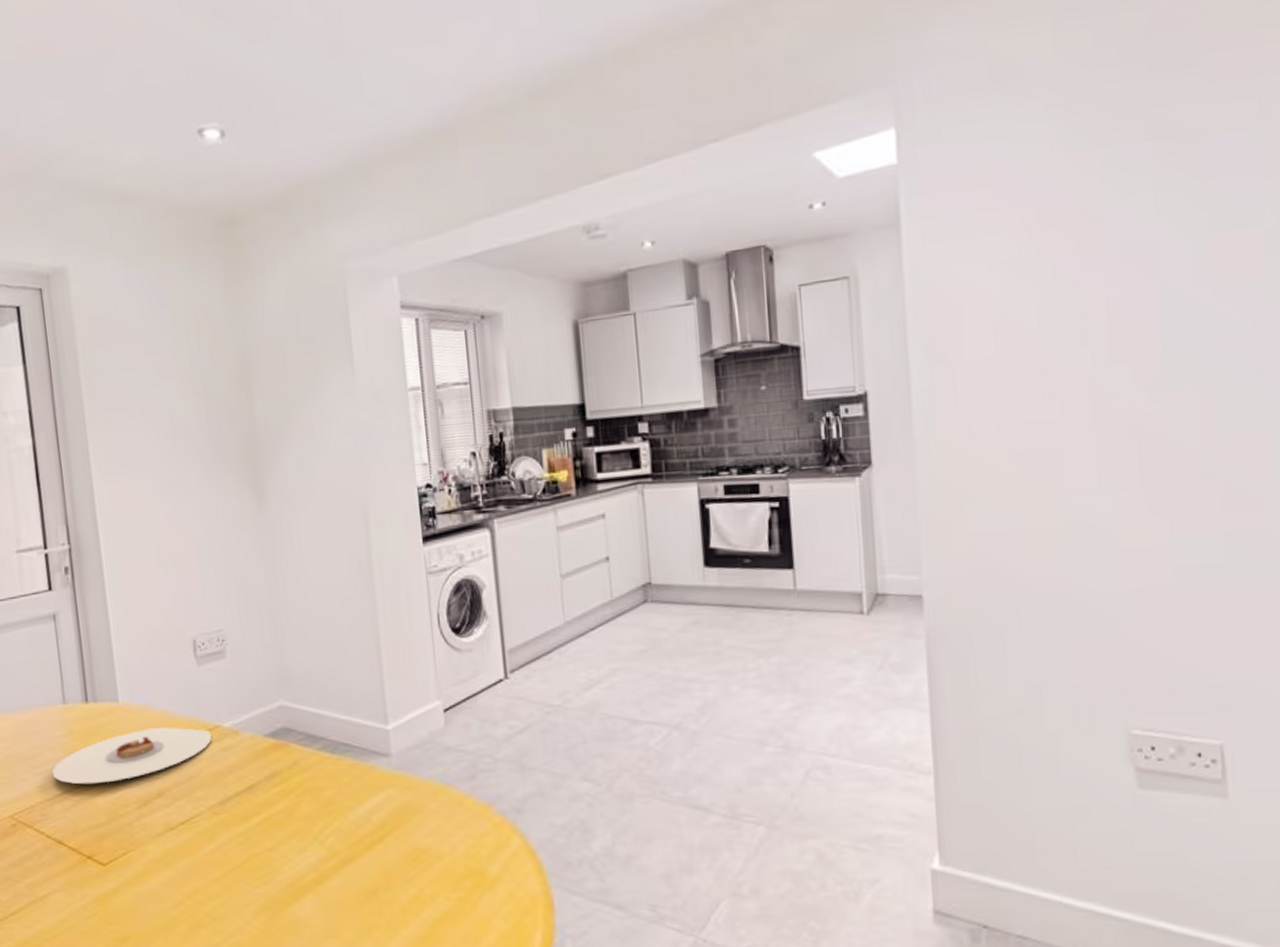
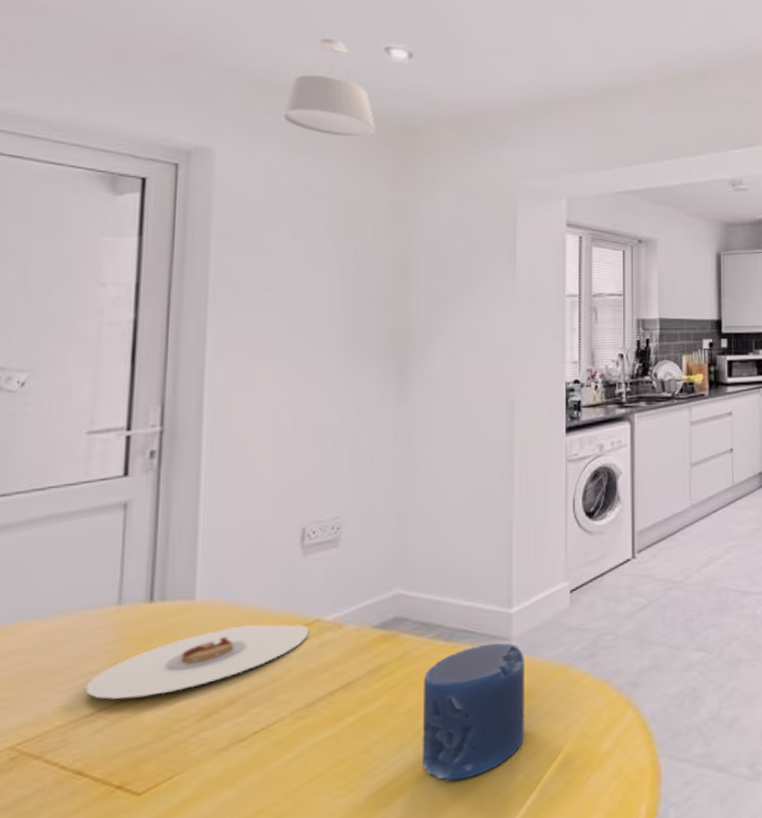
pendant light: none [117,131,202,238] -> present [283,39,376,137]
candle: none [315,758,414,885] -> present [423,643,524,781]

